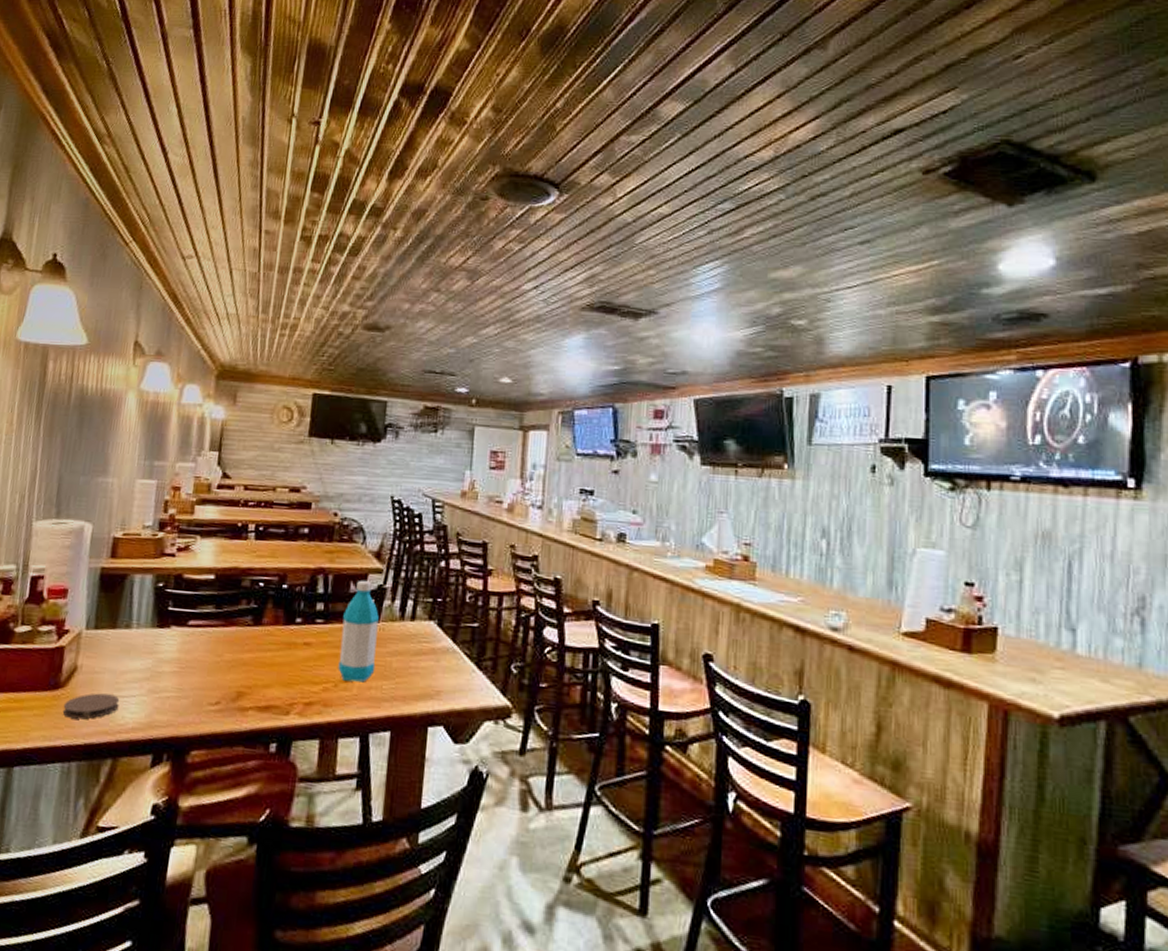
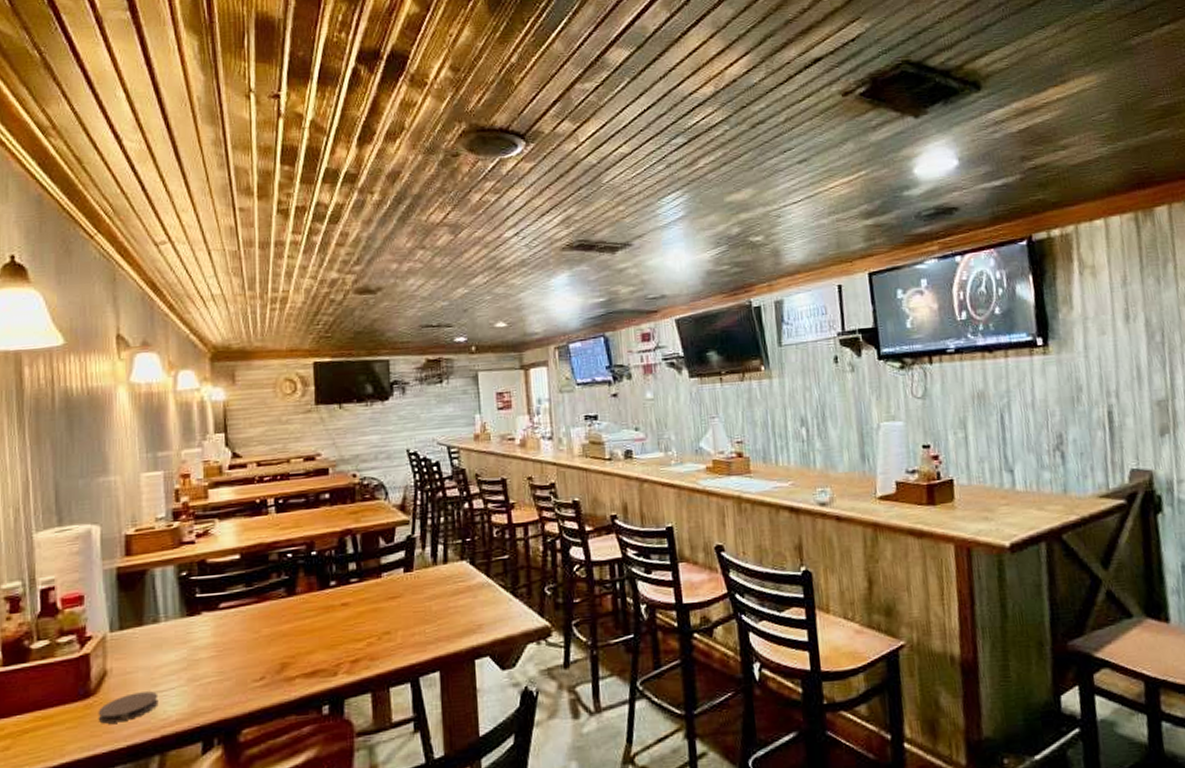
water bottle: present [338,580,379,683] -> none [377,533,416,632]

